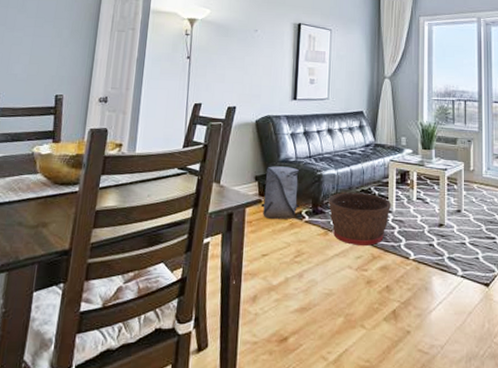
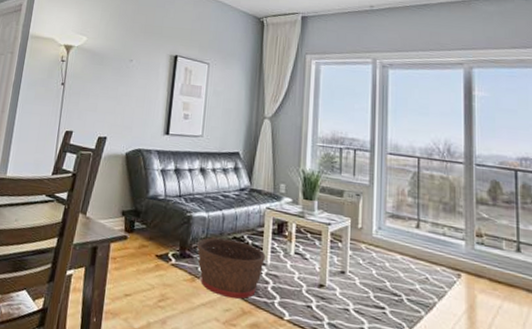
backpack: present [261,166,300,219] -> none [126,202,168,261]

